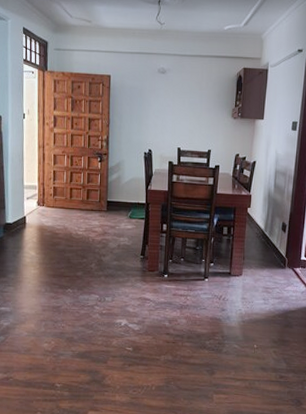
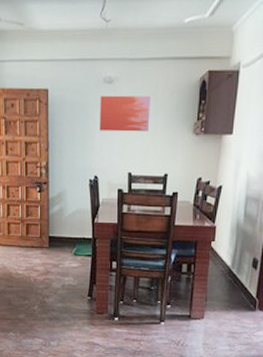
wall art: none [154,83,197,114] -> present [99,95,150,132]

